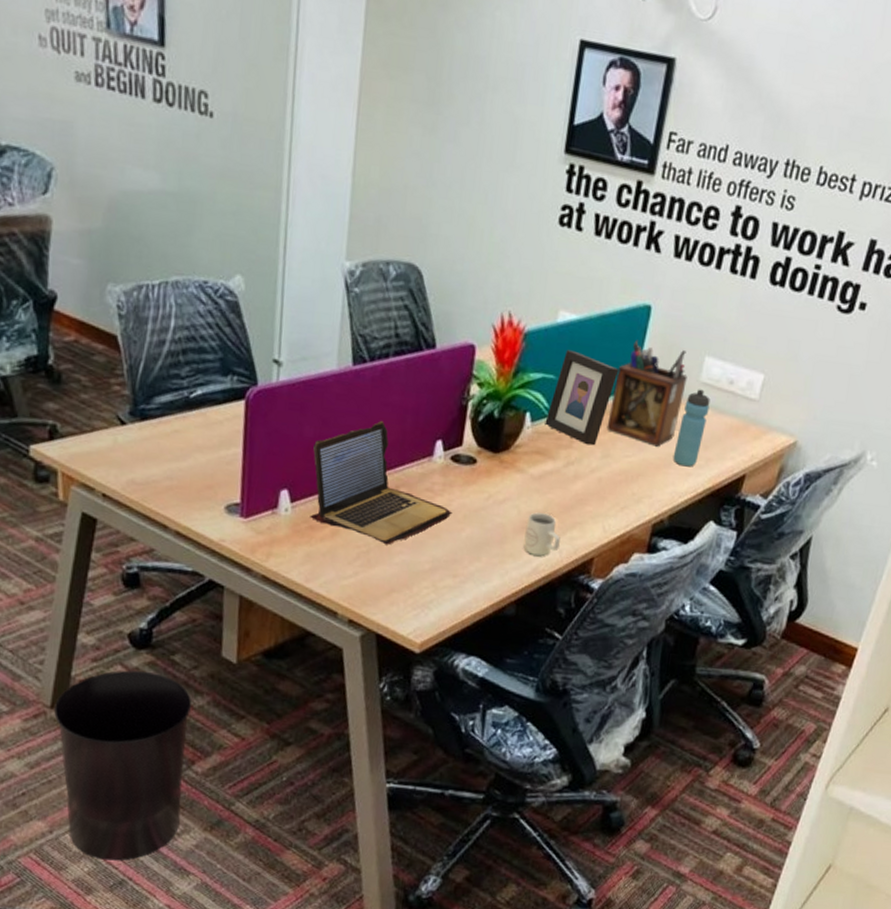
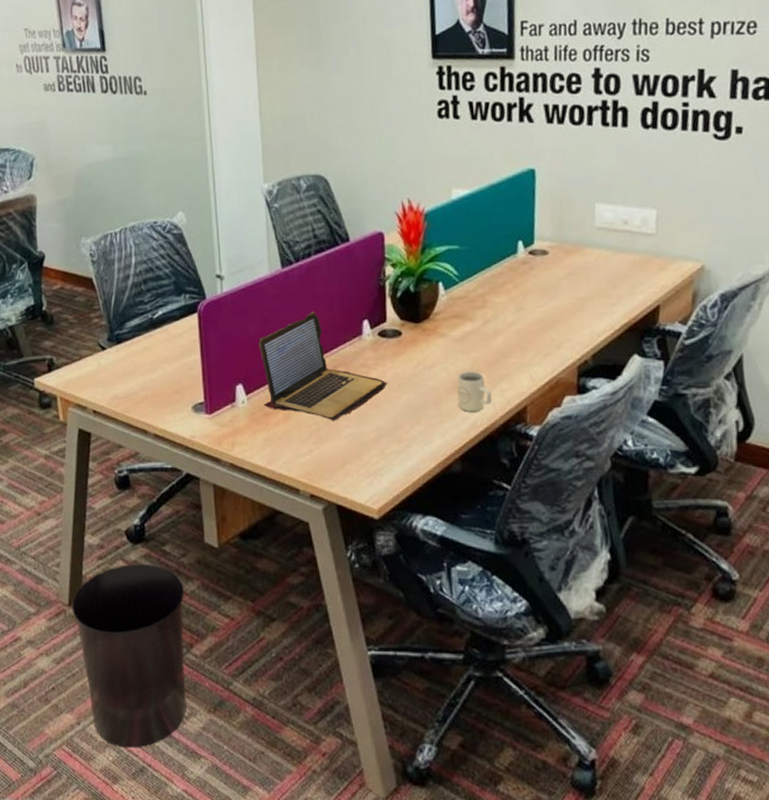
picture frame: present [545,350,619,446] -> none [457,221,517,302]
desk organizer: present [606,340,687,446] -> none [515,201,583,292]
water bottle: present [673,389,710,467] -> none [583,234,610,307]

